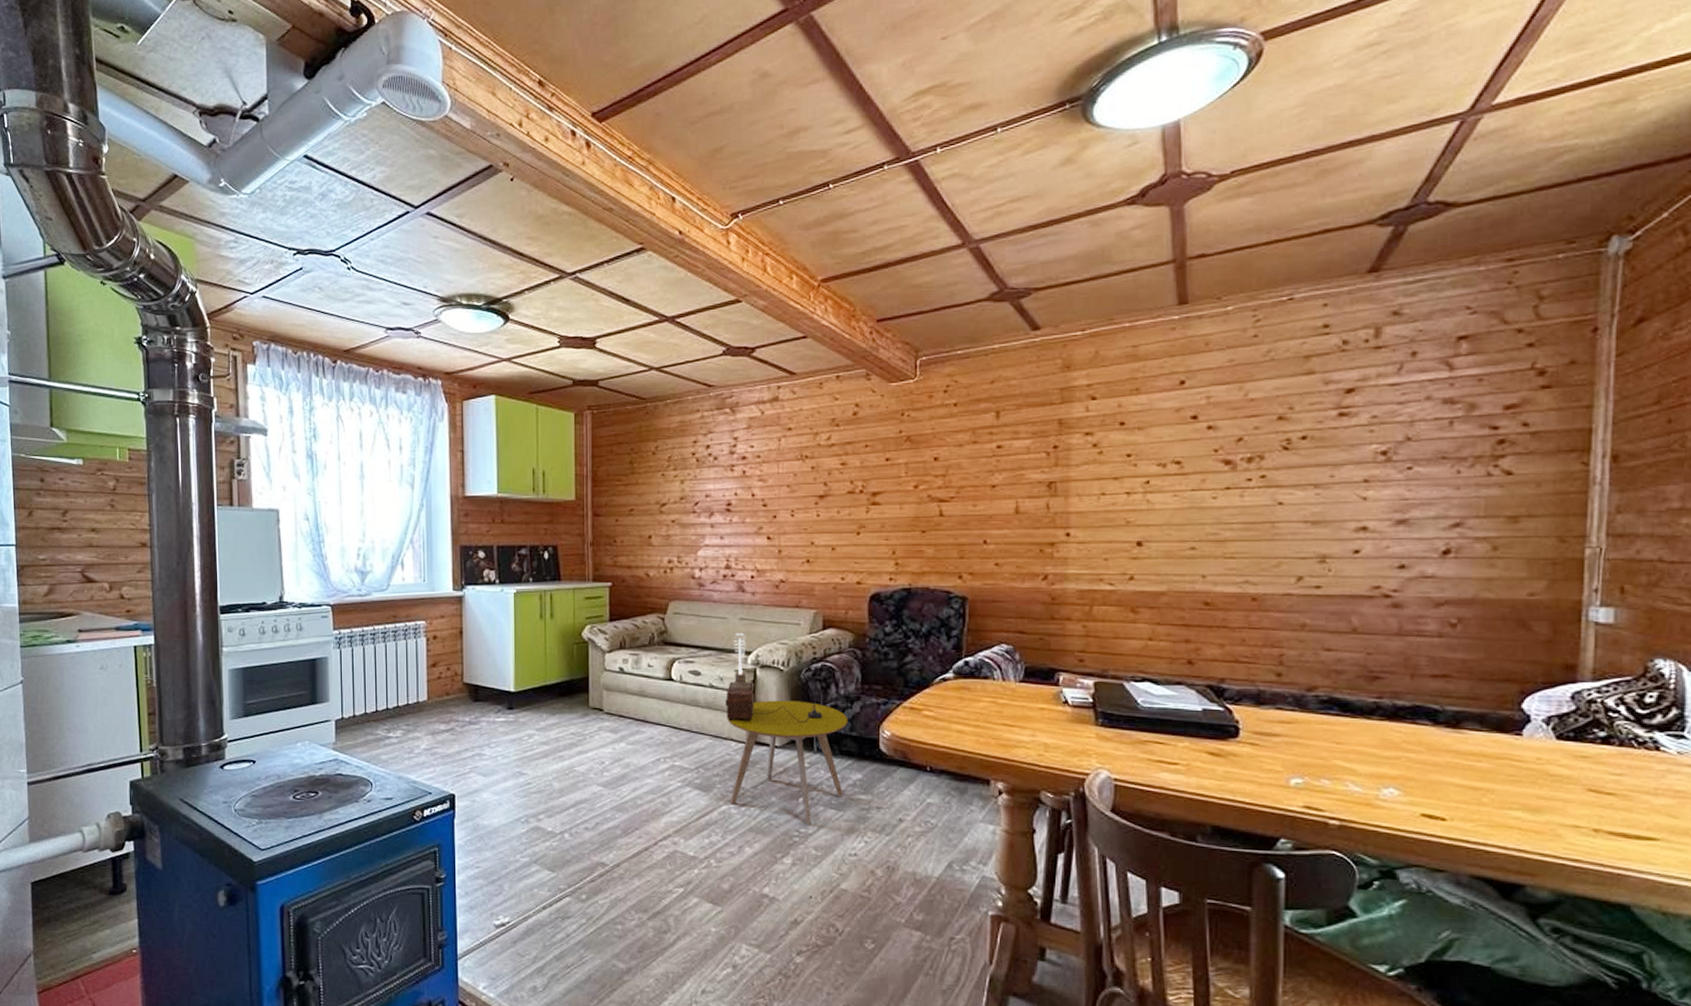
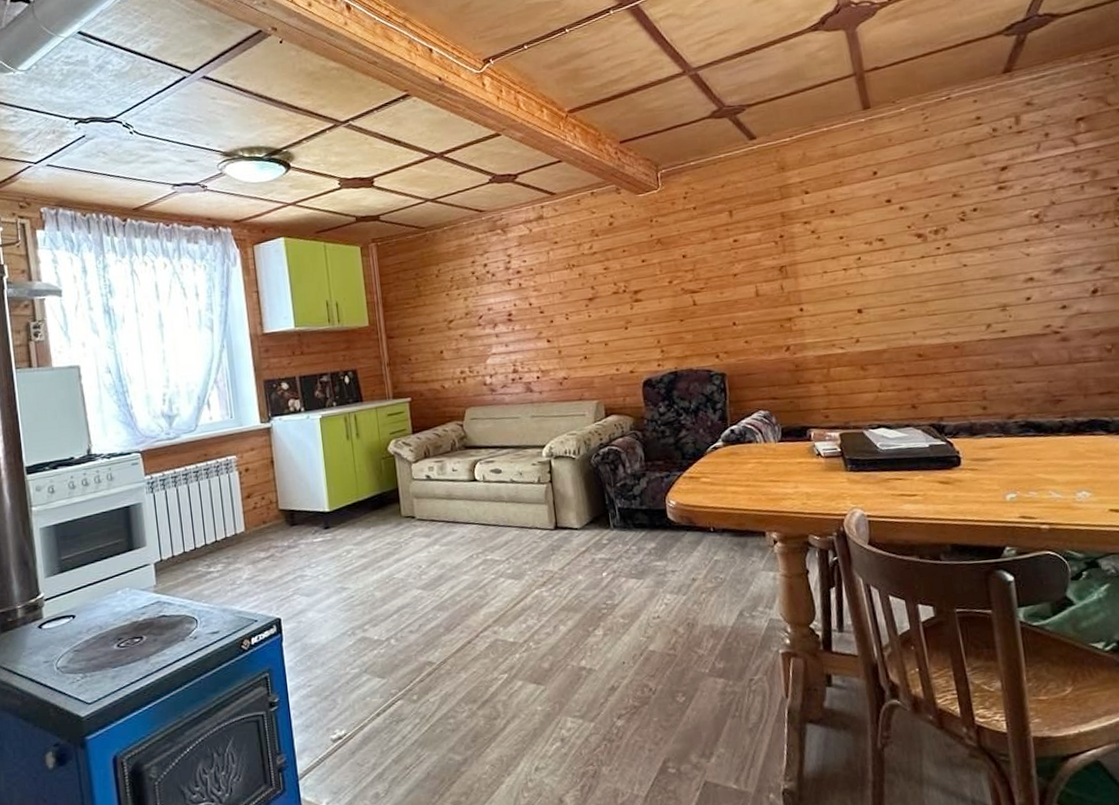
table lamp: present [725,632,822,722] -> none [526,429,615,512]
side table: present [727,700,847,826] -> none [529,484,641,597]

